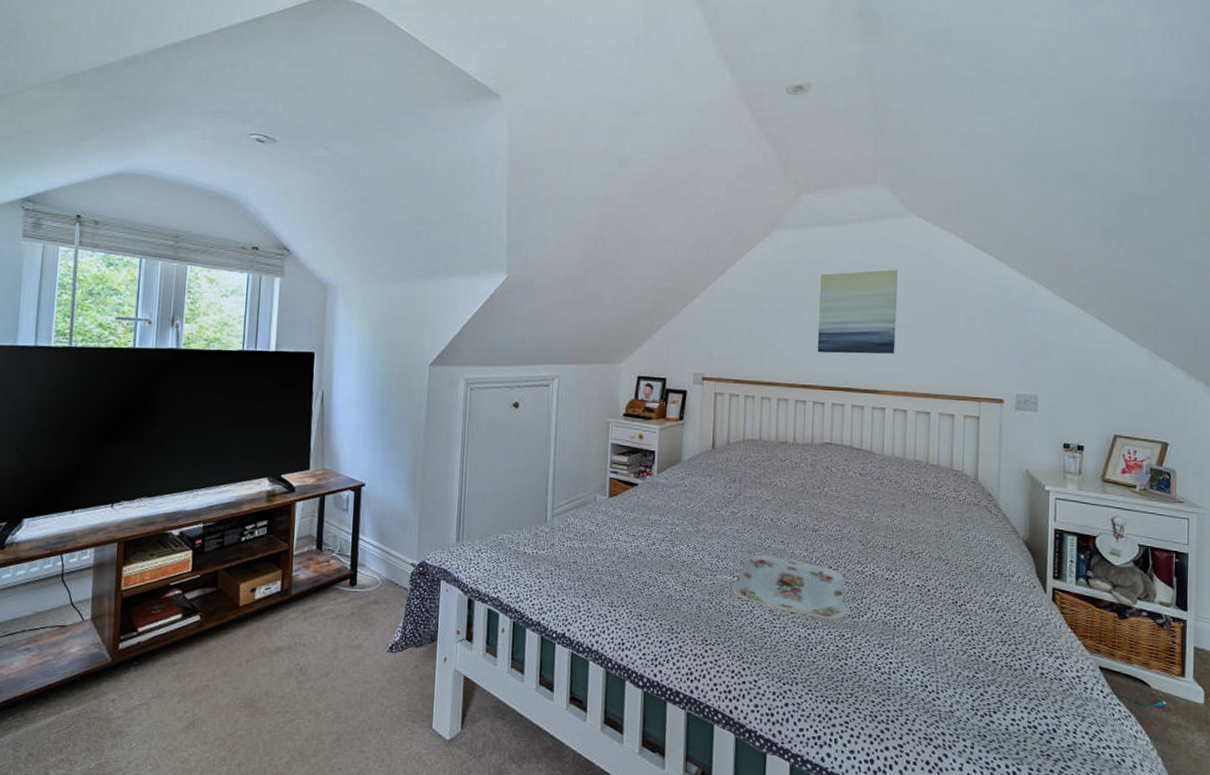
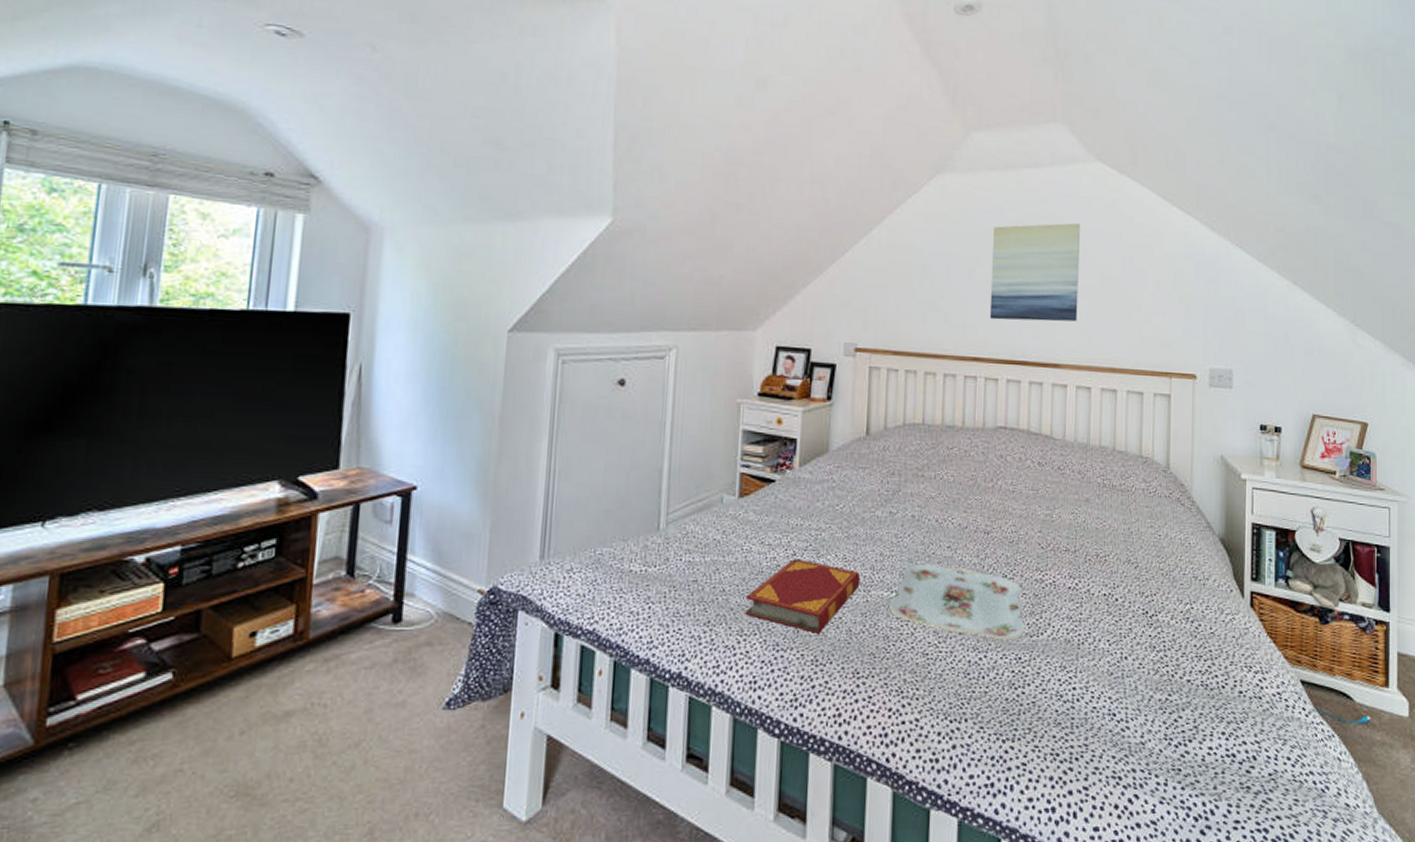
hardback book: none [614,547,708,608] -> present [745,559,861,633]

